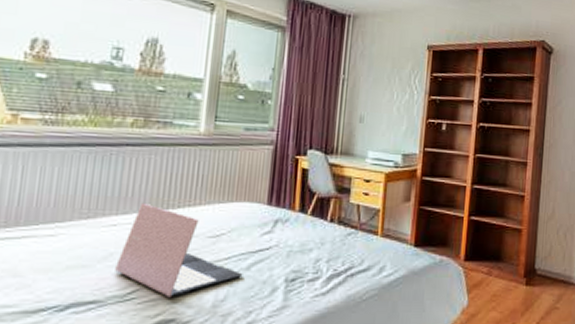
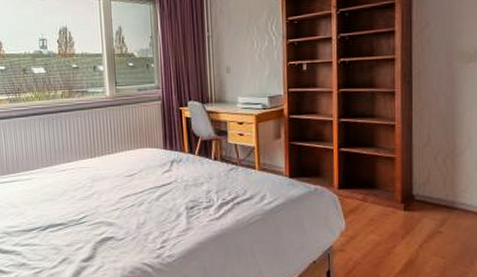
laptop: present [115,202,243,297] -> none [70,153,155,221]

